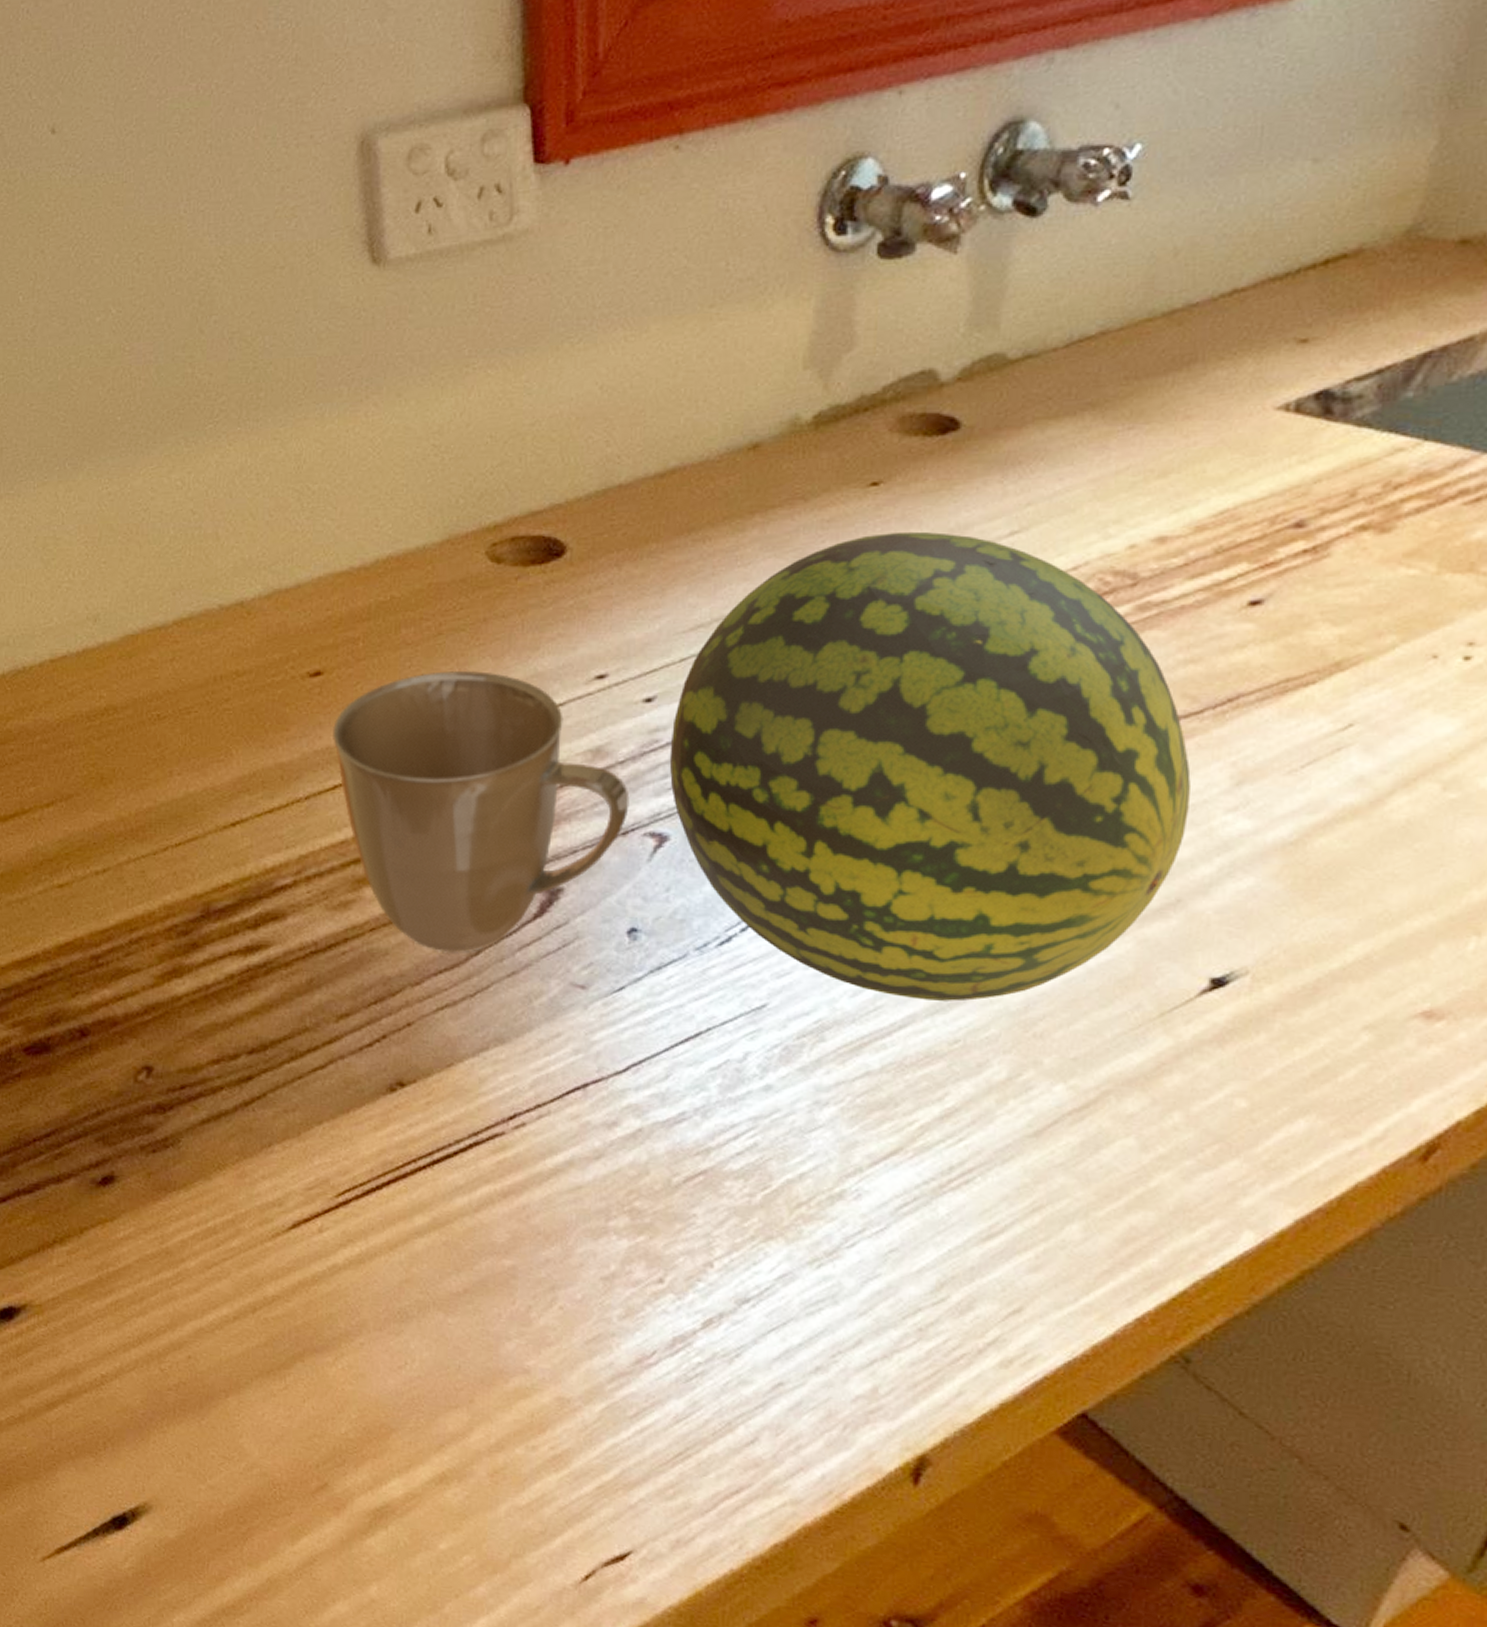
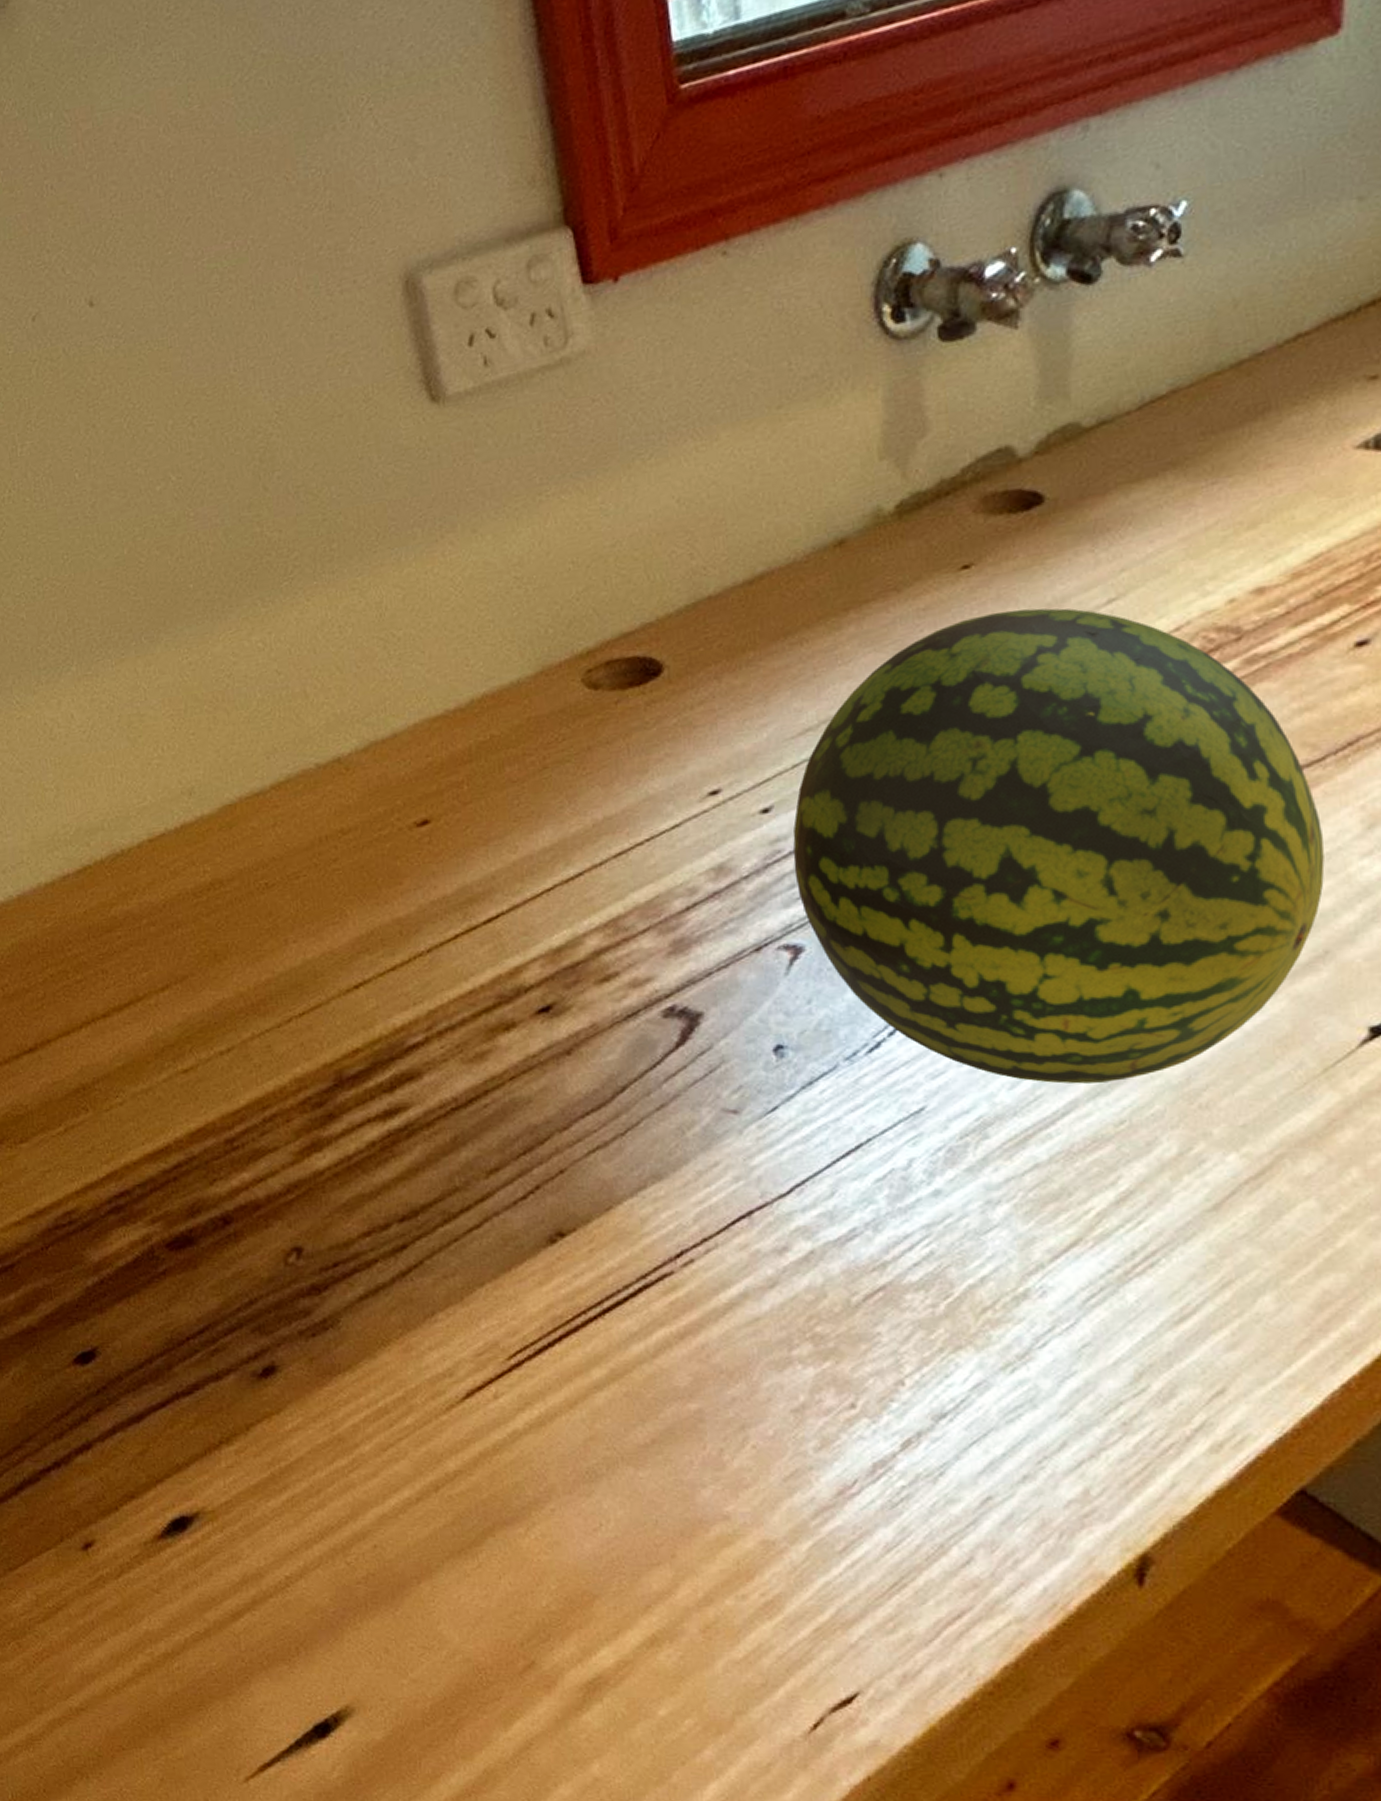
mug: present [333,670,630,952] -> none [447,800,760,1092]

